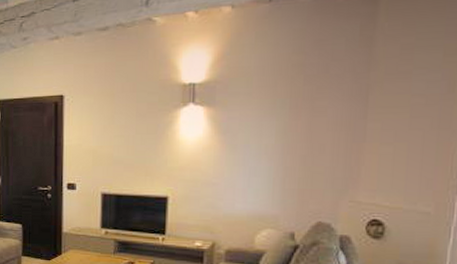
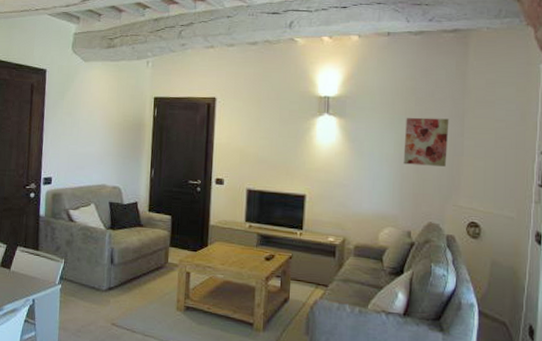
wall art: none [286,98,348,156] -> present [403,117,449,167]

